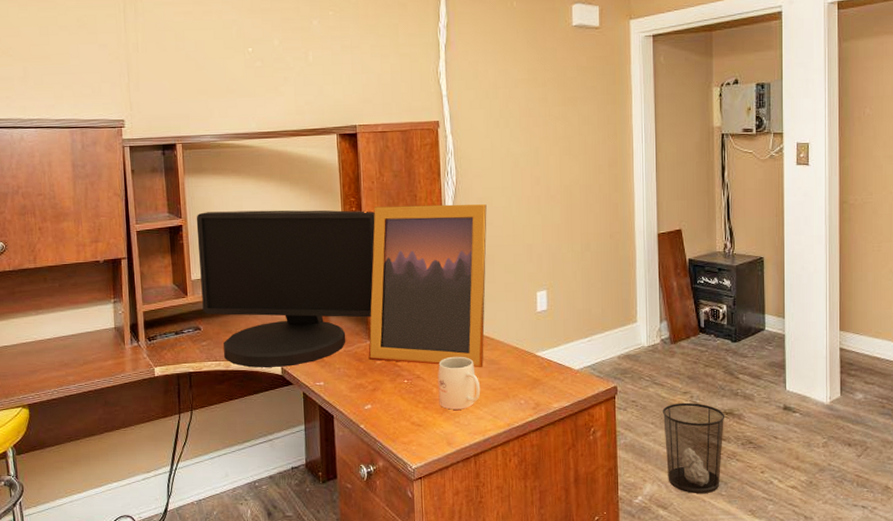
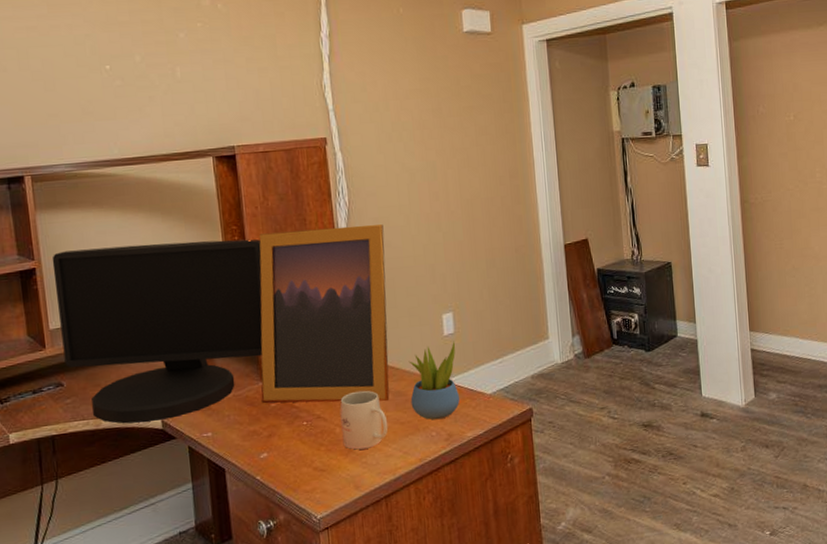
succulent plant: none [503,317,548,389] -> present [408,341,460,420]
waste bin: present [662,402,725,494] -> none [580,418,644,513]

